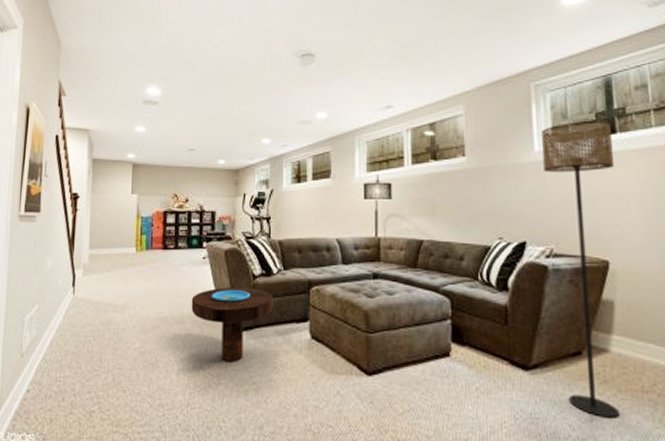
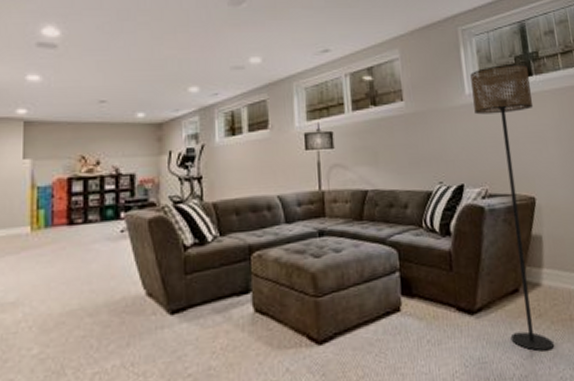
side table: present [191,287,273,363] -> none [107,261,209,355]

